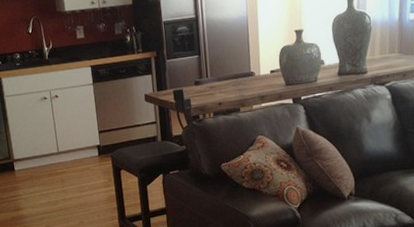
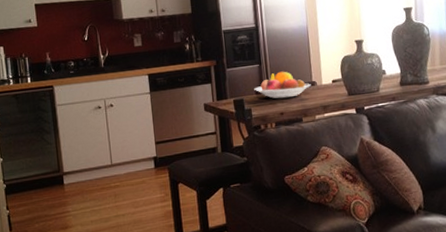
fruit bowl: none [193,62,250,90] -> present [254,71,311,99]

